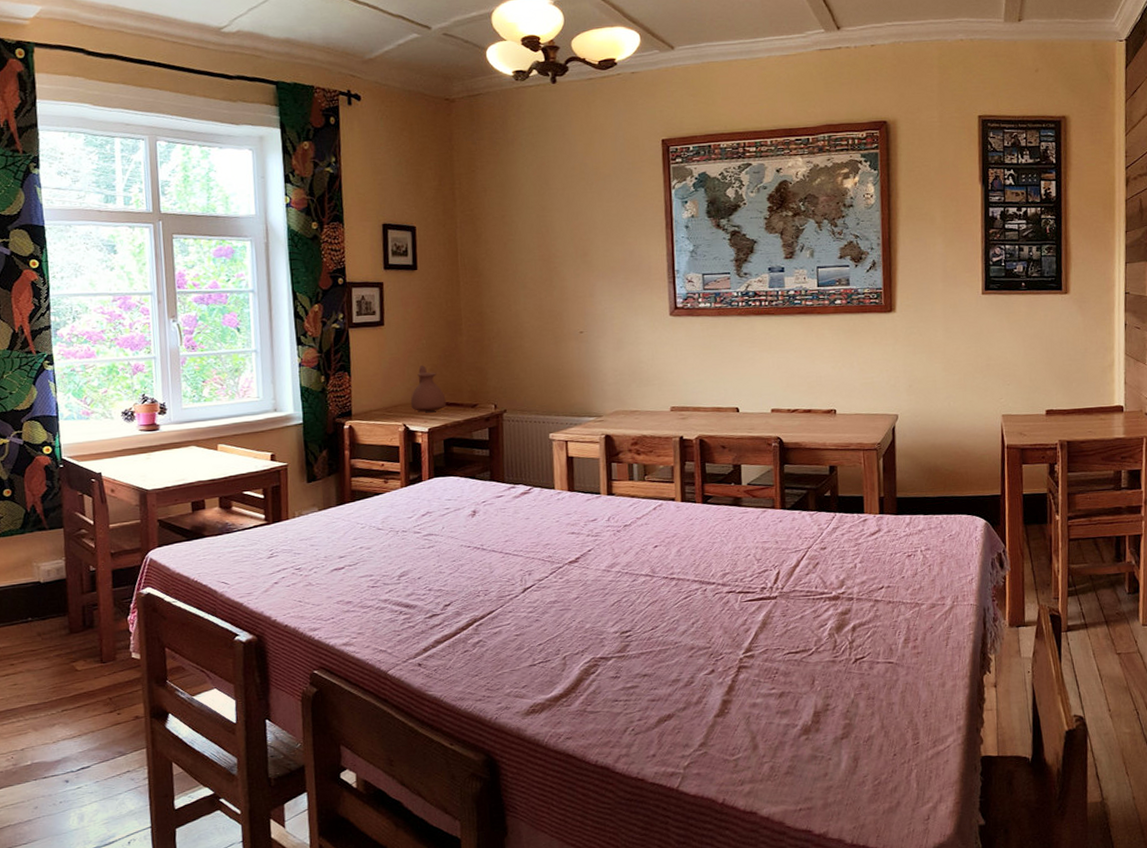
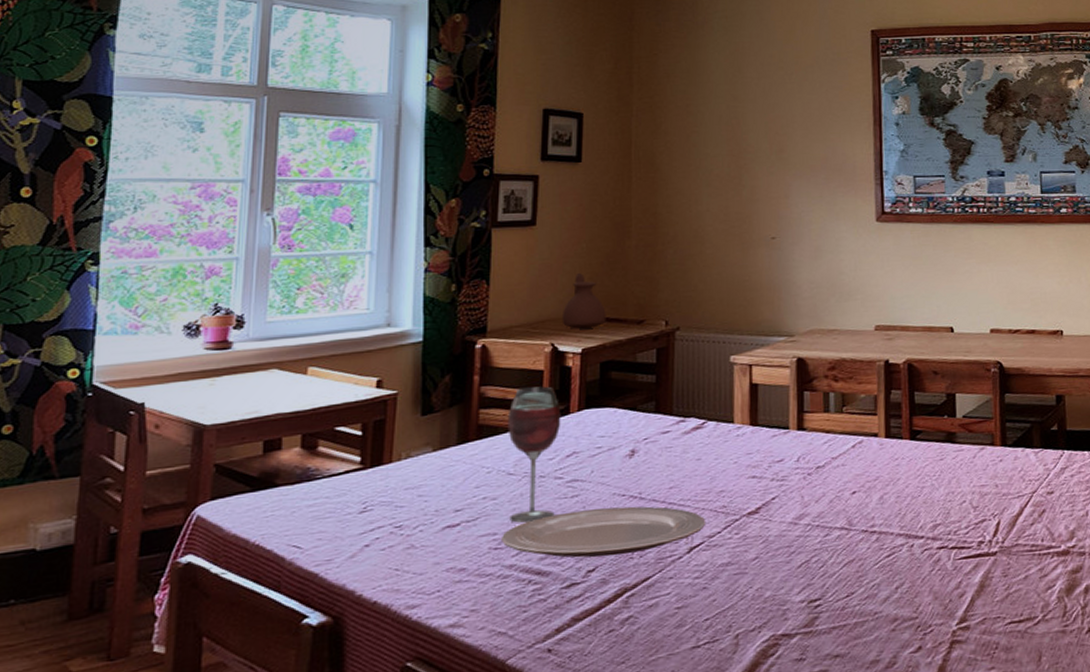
wineglass: none [373,459,416,568] -> present [507,386,561,524]
plate: none [376,555,536,595] -> present [500,506,706,558]

